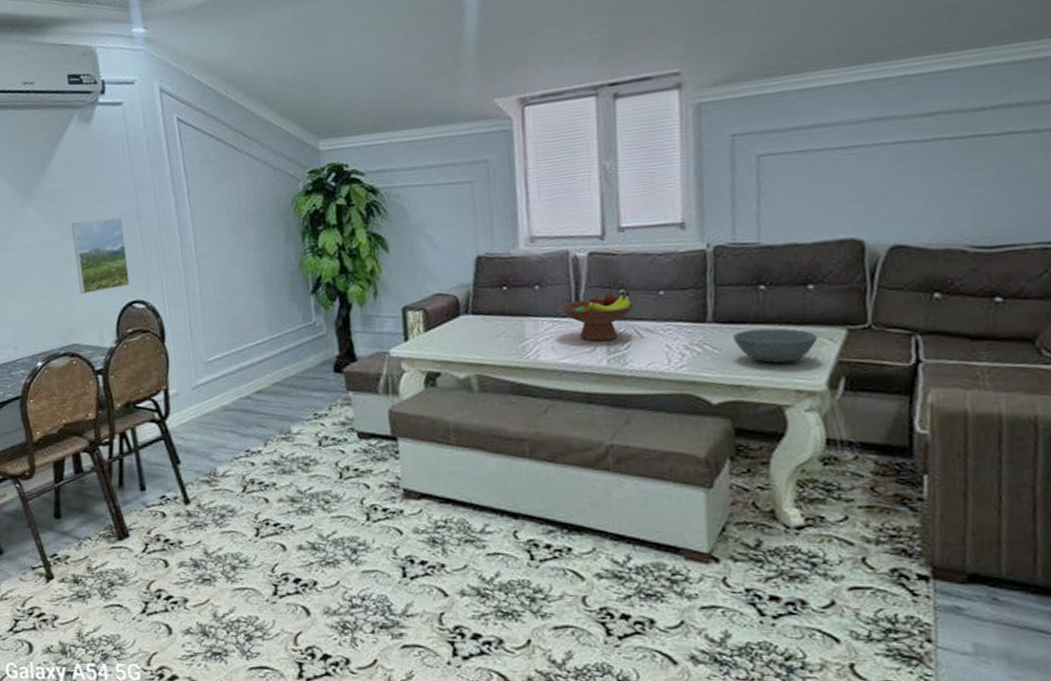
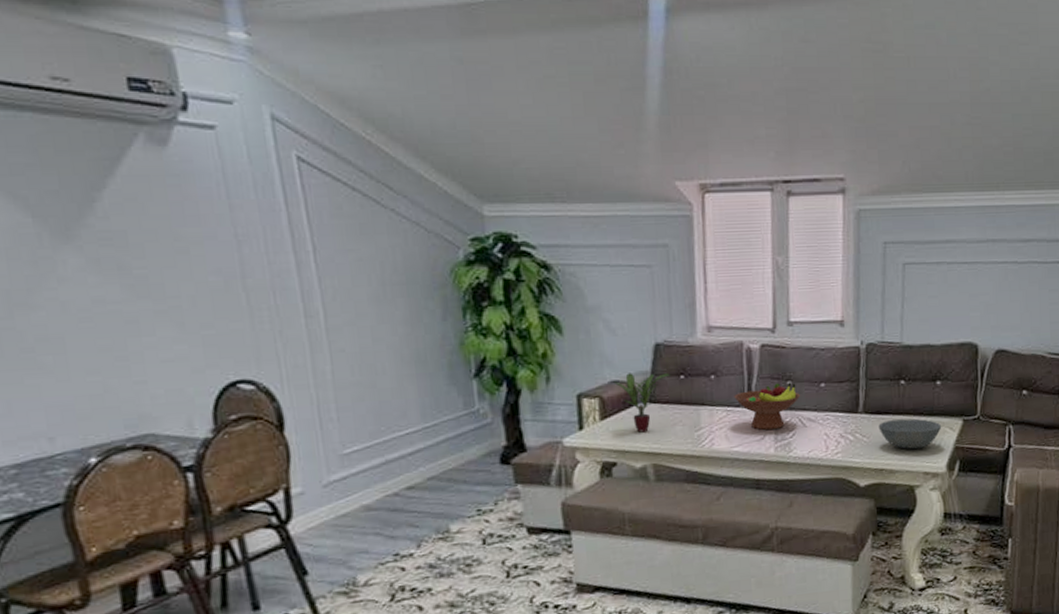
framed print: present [71,217,130,294] -> none [139,274,232,370]
potted plant: none [436,285,494,344] -> present [613,373,671,433]

